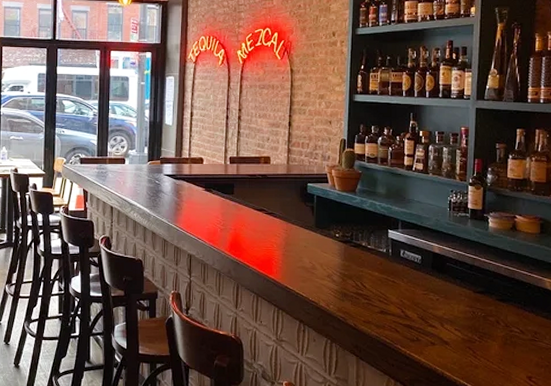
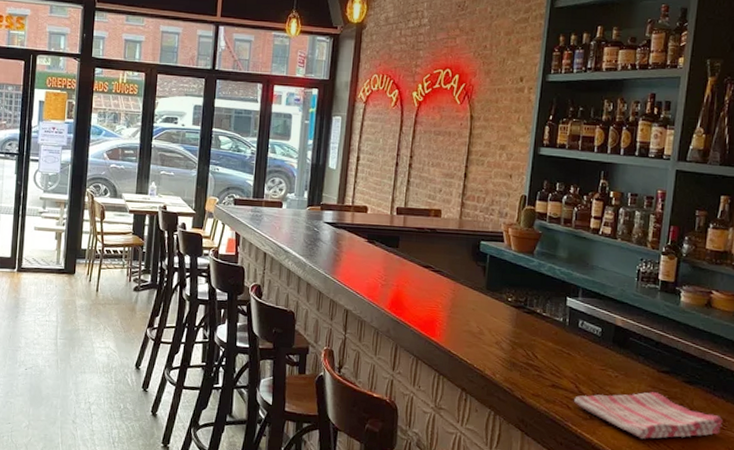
dish towel: none [402,311,534,356] -> present [574,392,723,440]

